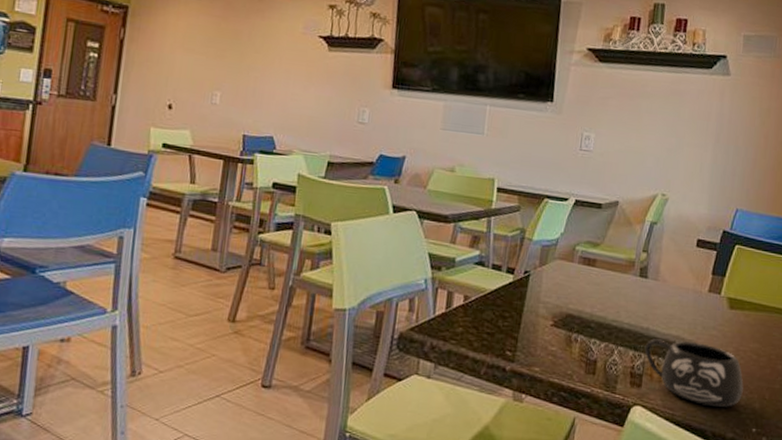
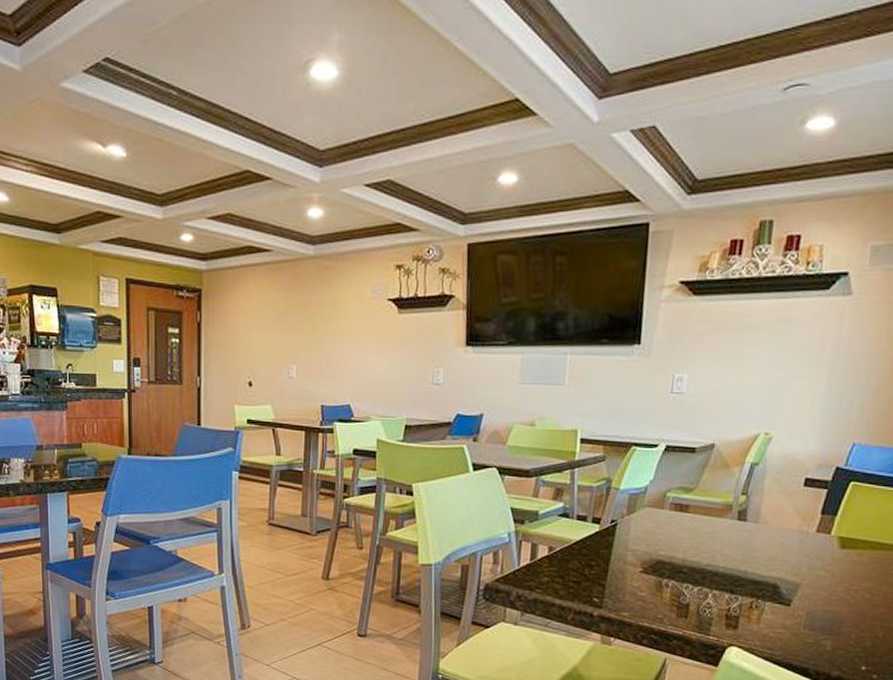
mug: present [644,338,744,408] -> none [742,581,854,647]

